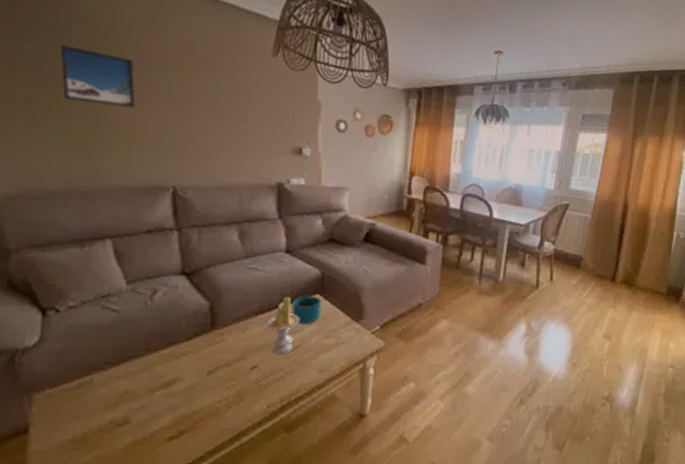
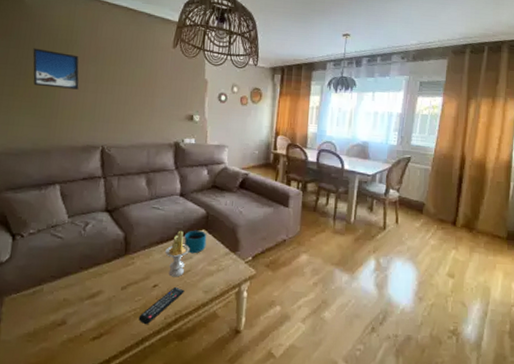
remote control: none [232,368,294,417] -> present [138,287,185,325]

